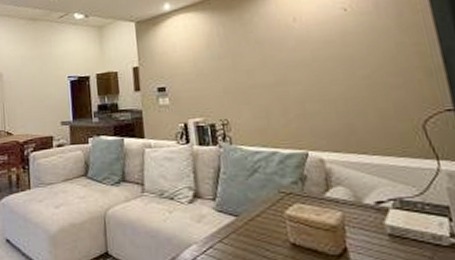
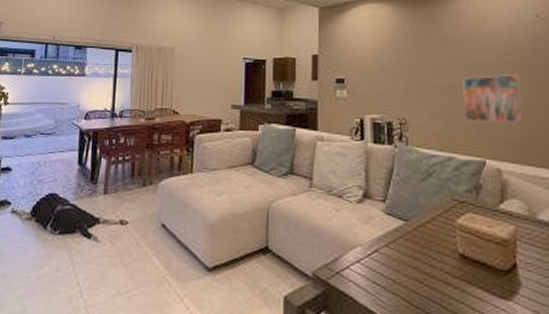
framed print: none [278,67,341,116] -> present [463,74,523,122]

